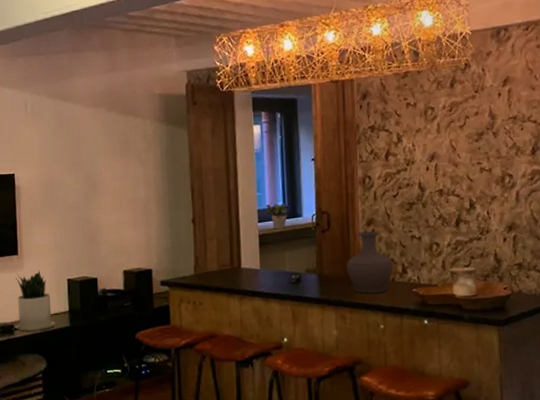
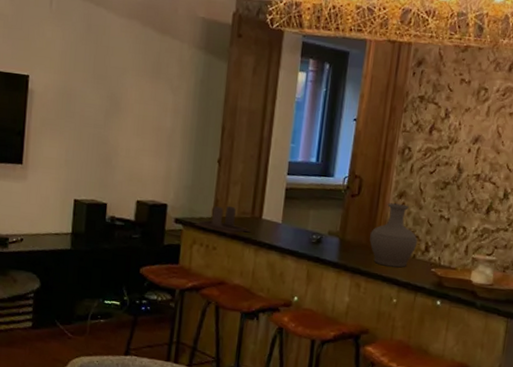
planter: present [15,270,55,332] -> none [10,184,55,249]
napkin holder: none [180,260,232,288] -> present [195,205,251,234]
potted plant: present [264,202,289,230] -> none [296,156,321,186]

